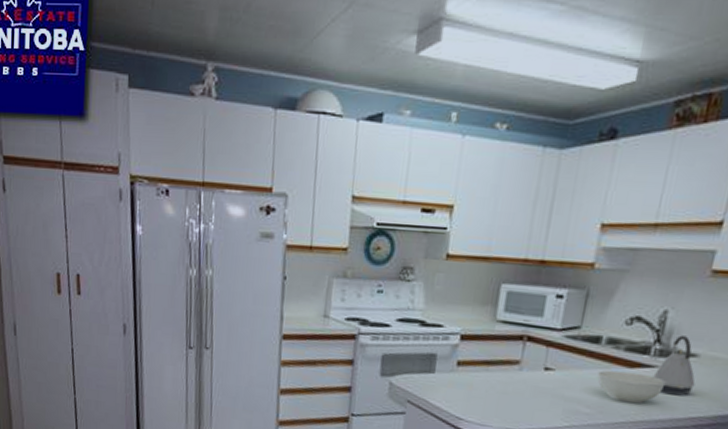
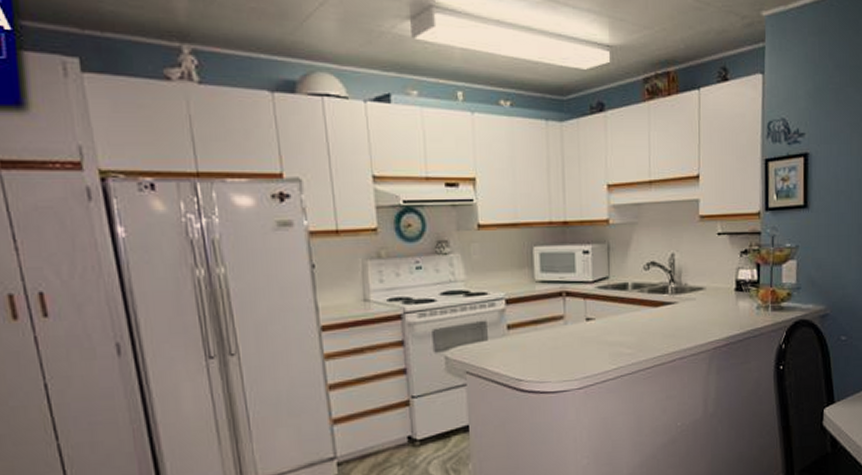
bowl: present [597,370,666,404] -> none [631,310,686,338]
kettle: present [653,335,696,396] -> none [674,273,707,325]

